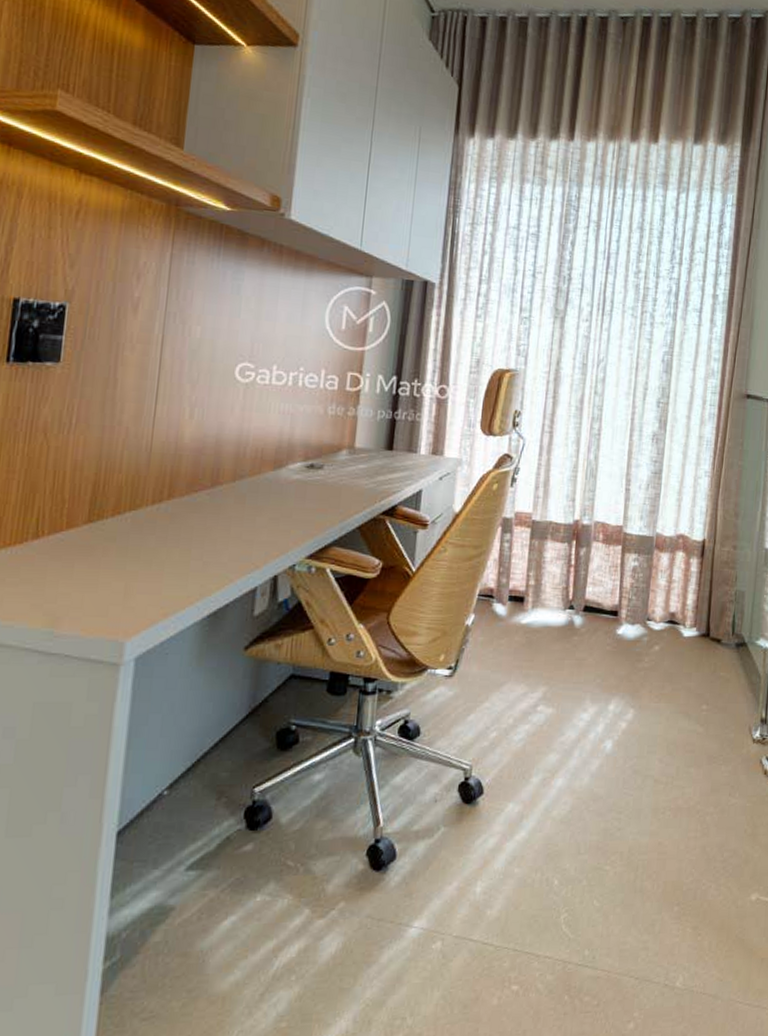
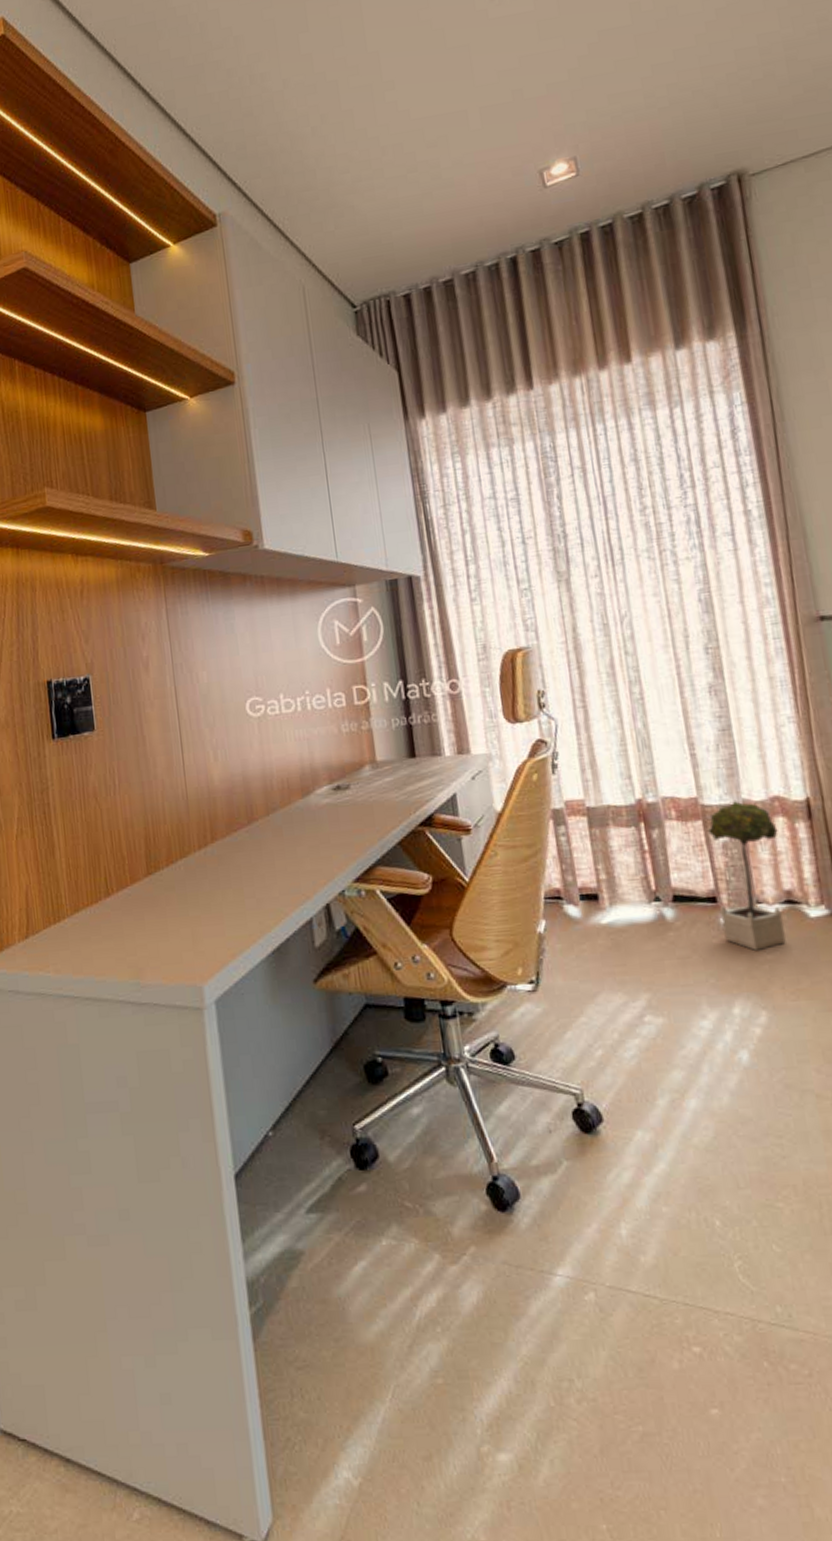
potted tree: none [617,532,677,659] -> present [707,799,786,950]

